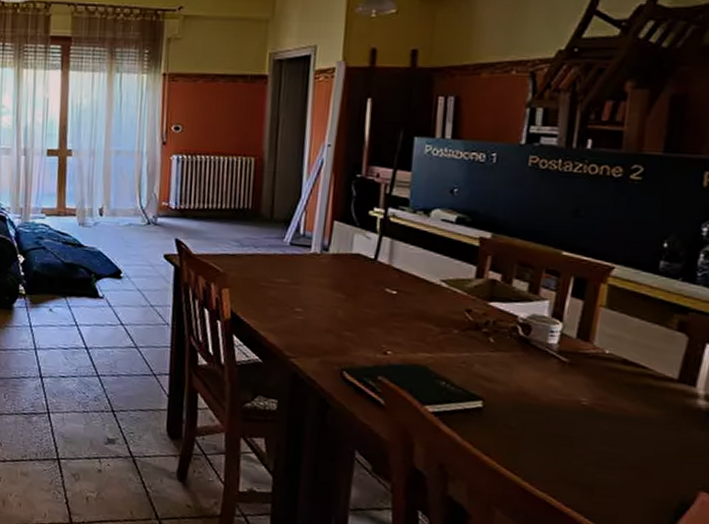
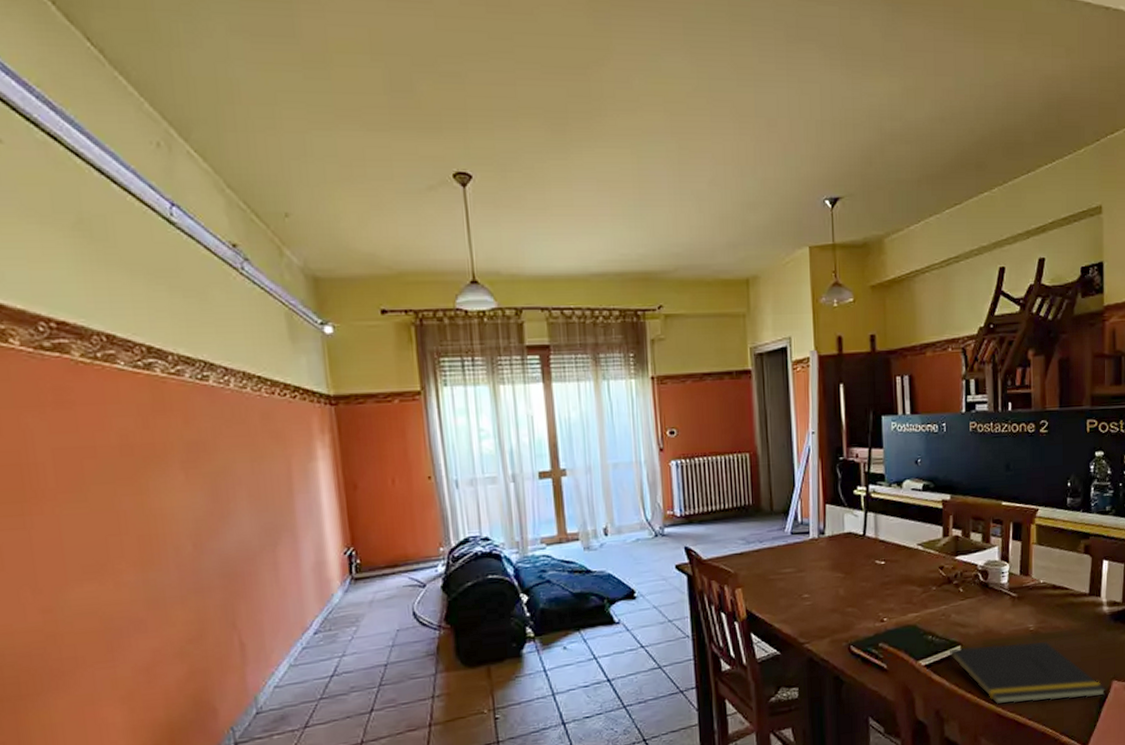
notepad: none [462,402,690,506] -> present [948,642,1107,705]

